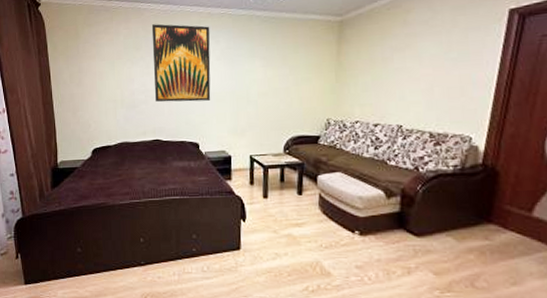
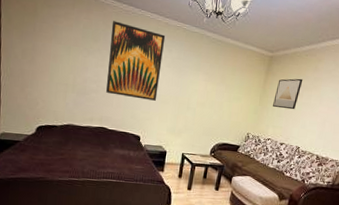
wall art: none [354,39,390,82] -> present [273,78,303,110]

